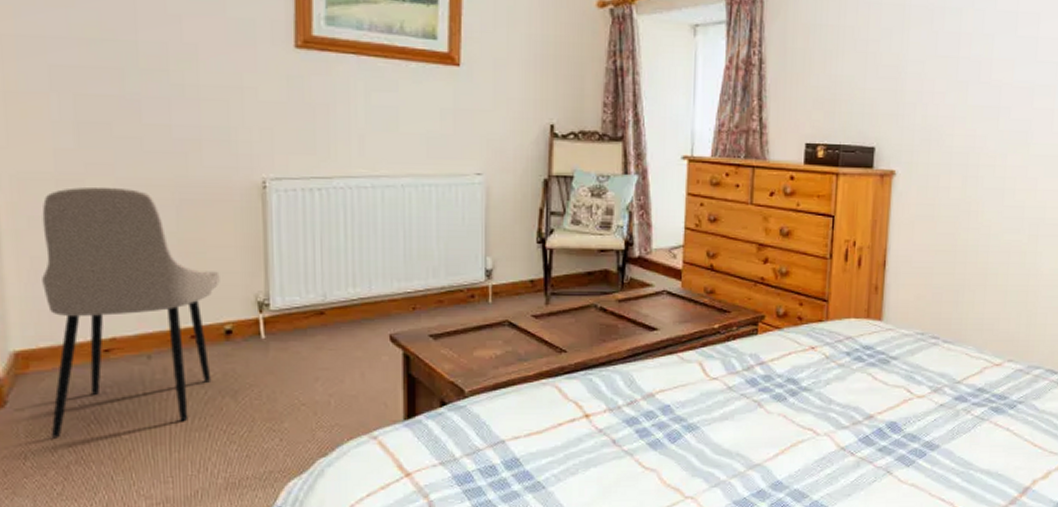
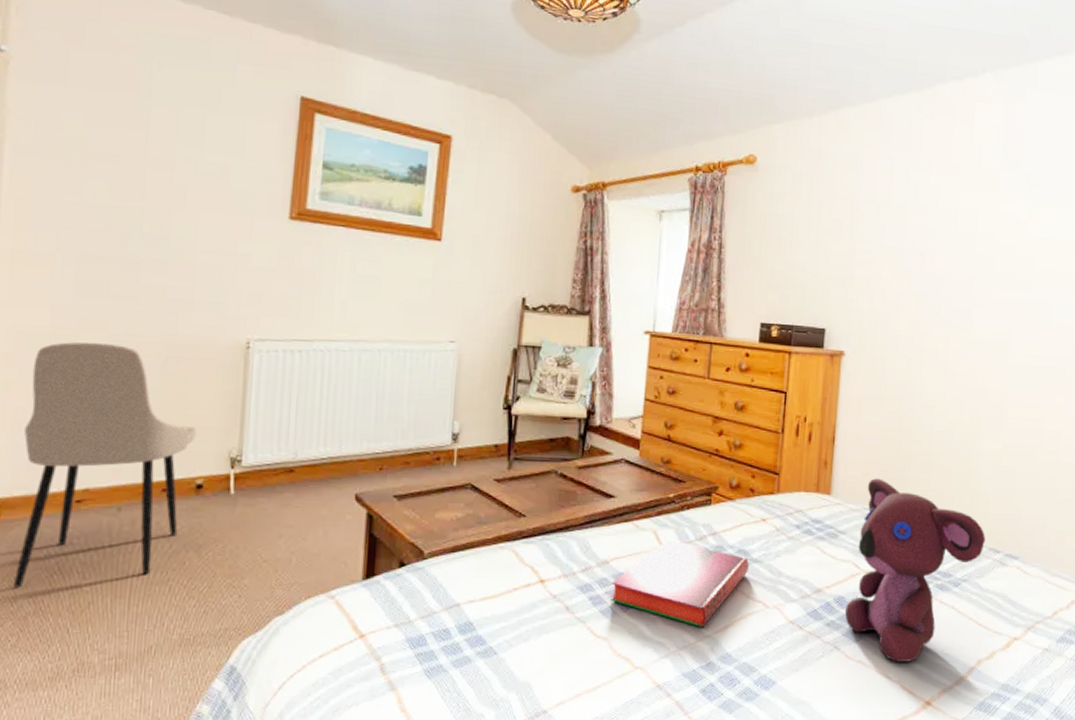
hardback book: none [658,371,798,457] -> present [610,539,749,628]
teddy bear: none [896,302,1043,484] -> present [844,478,986,662]

